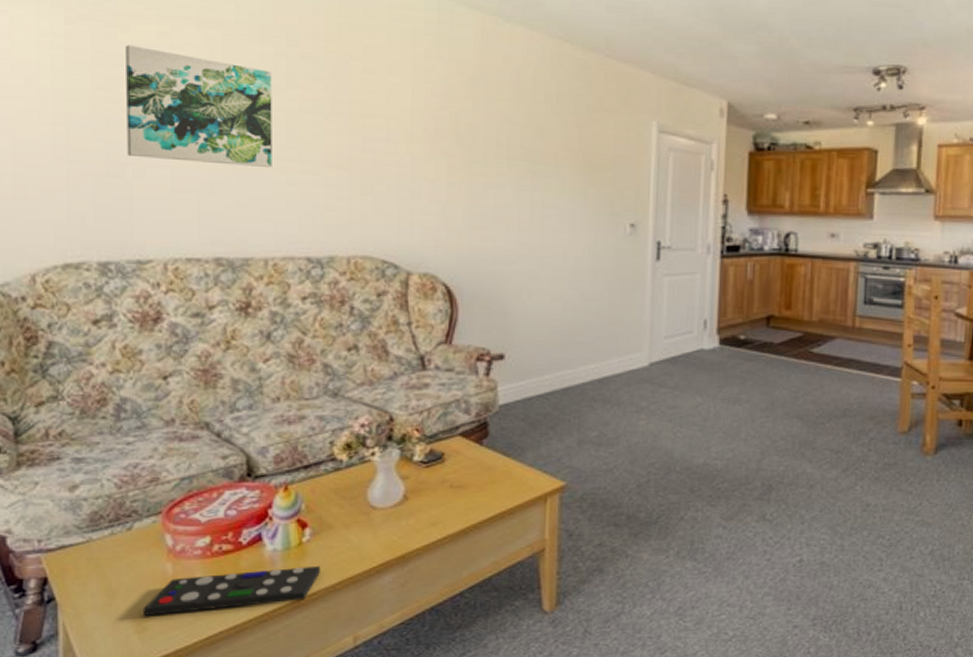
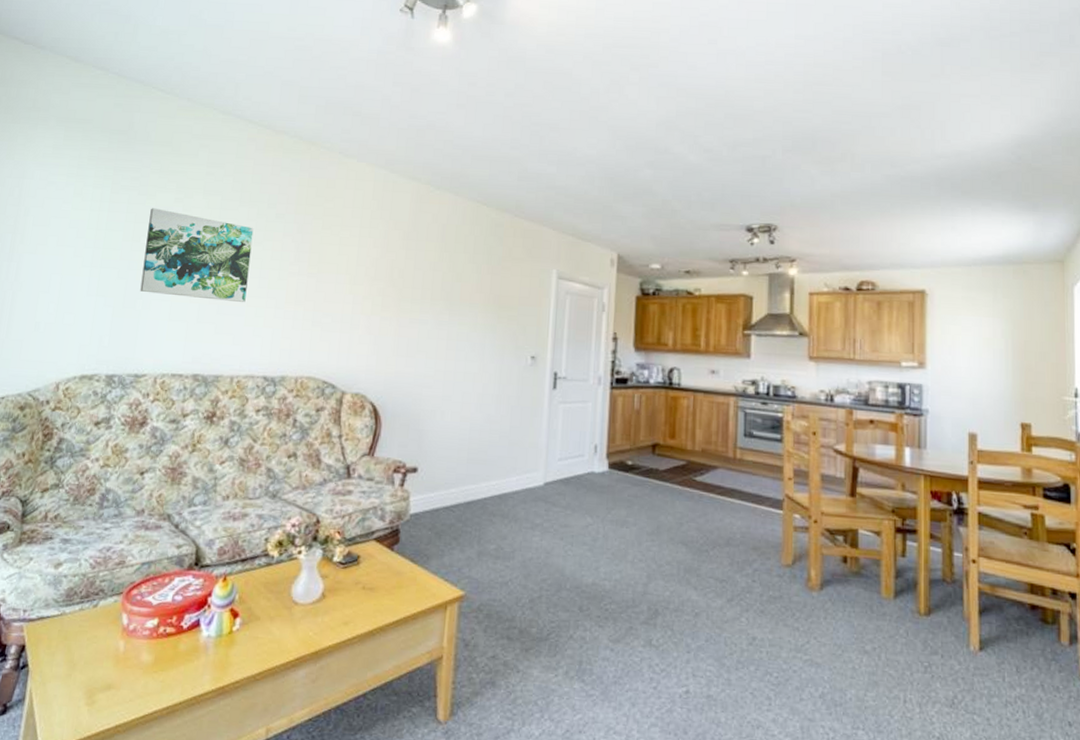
remote control: present [142,565,320,615] -> none [94,654,245,690]

